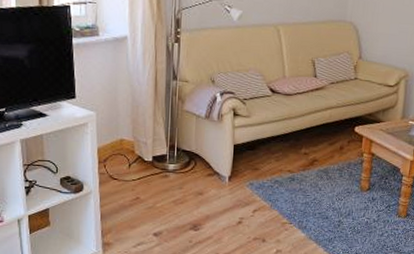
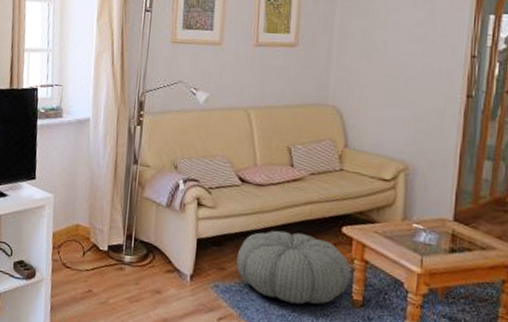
pouf: none [268,133,361,193] -> present [236,230,351,305]

